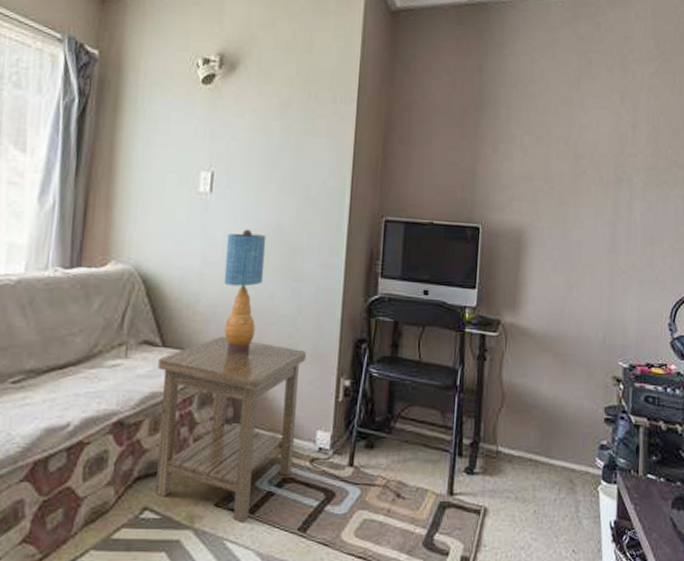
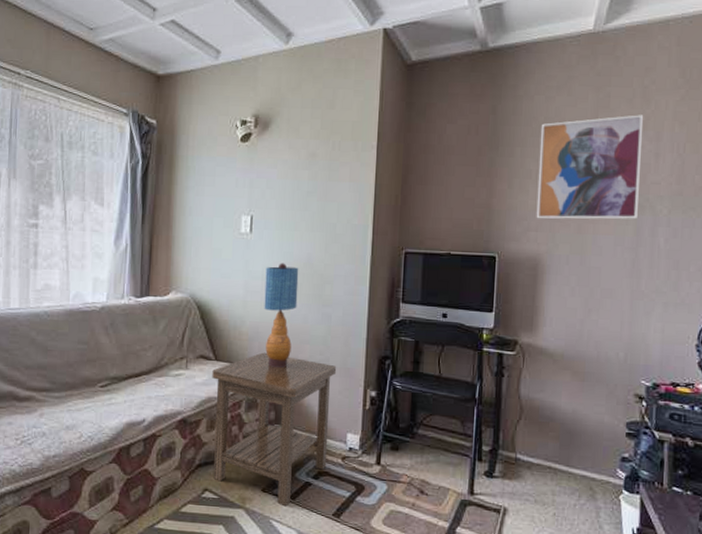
wall art: none [520,83,622,192] -> present [536,115,644,219]

